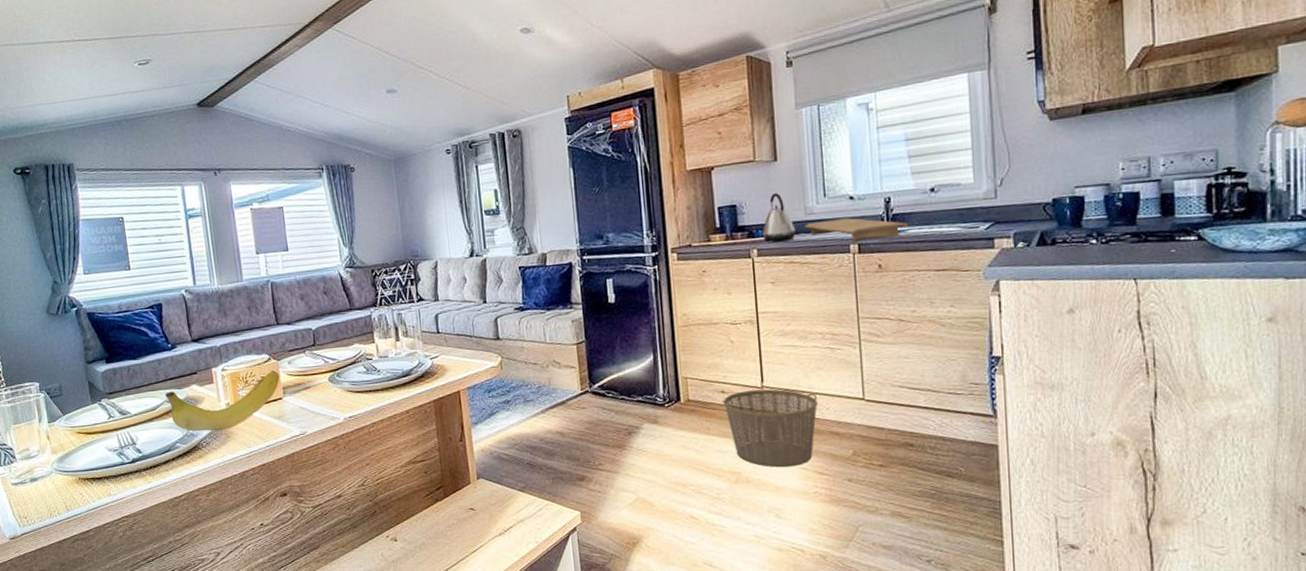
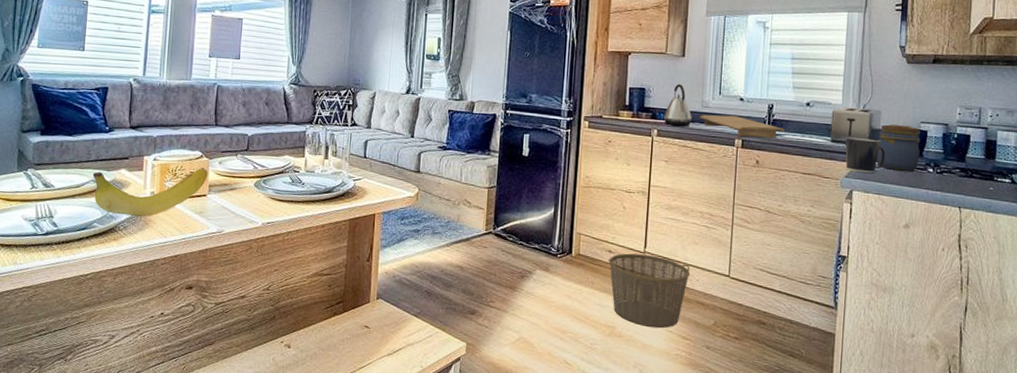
toaster: none [962,180,1026,230] -> present [829,107,882,145]
mug: none [984,217,1036,260] -> present [845,137,886,175]
jar: none [1024,194,1078,250] -> present [877,124,921,172]

